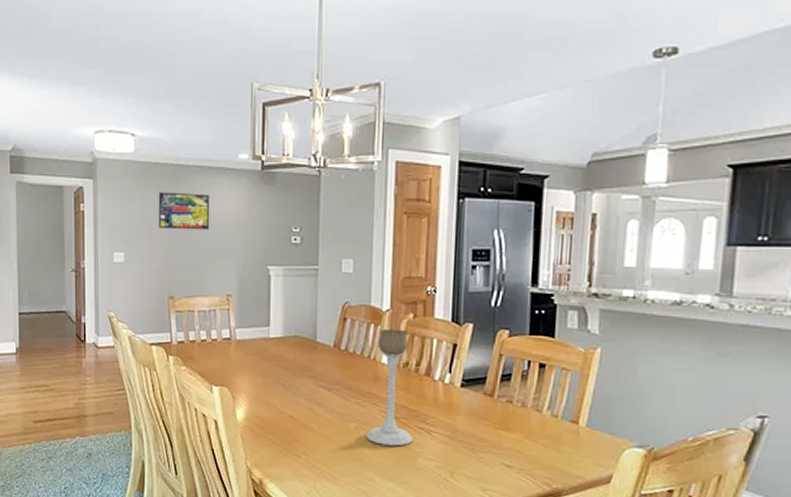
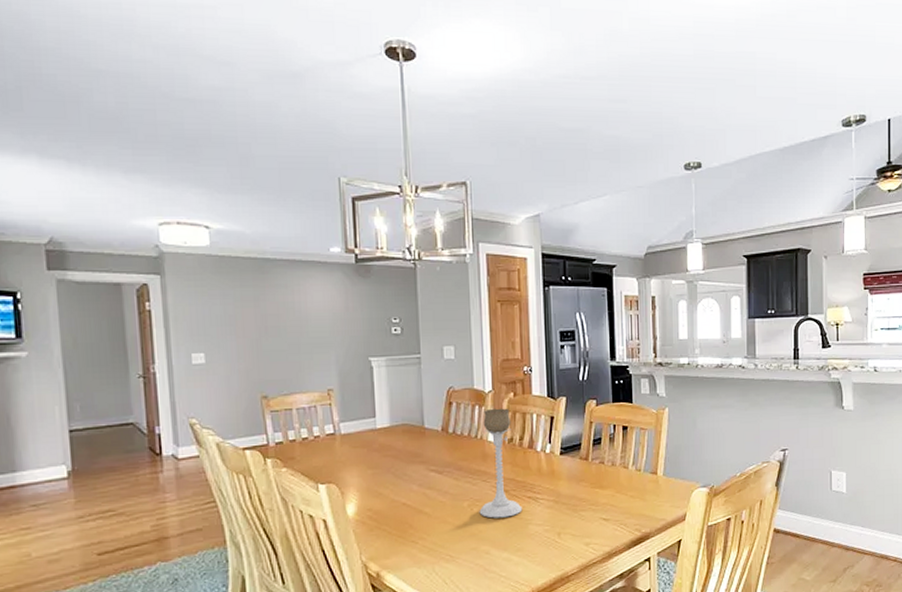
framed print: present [158,192,210,230] -> none [241,287,304,326]

